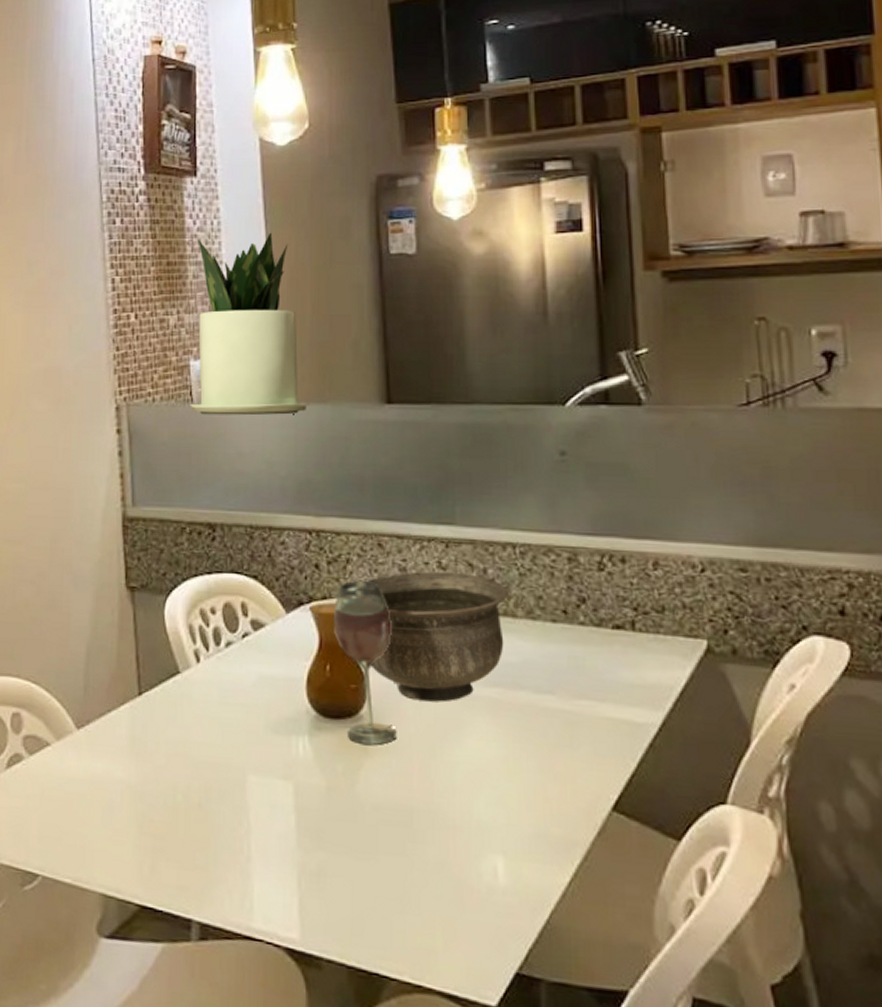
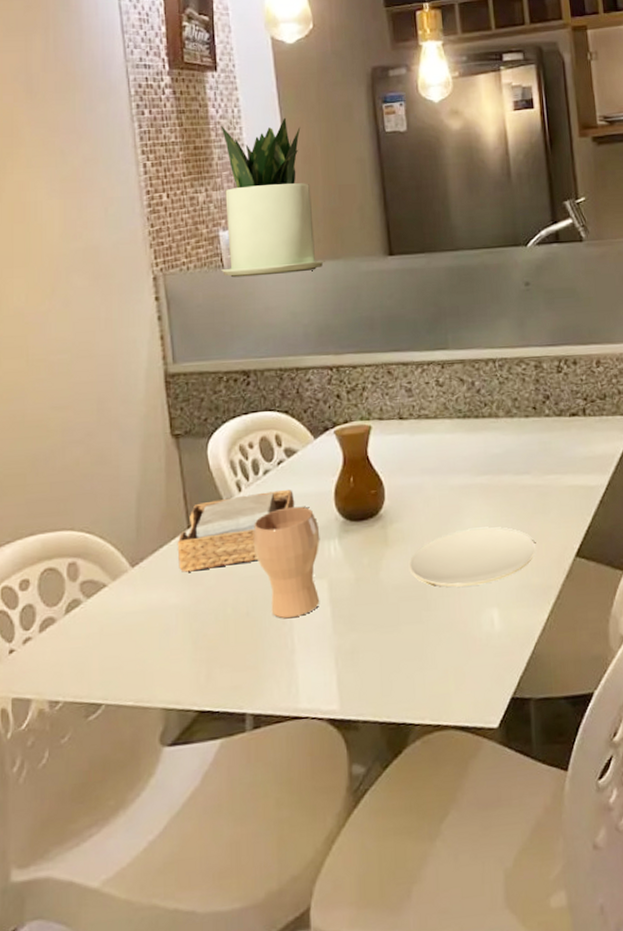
napkin holder: none [126,667,260,746] -> present [177,489,295,573]
cup: none [210,689,287,820] -> present [253,506,320,619]
wineglass: present [332,581,395,745] -> none [353,403,409,538]
bowl: present [367,571,510,703] -> none [380,387,493,496]
plate: none [392,751,559,823] -> present [409,527,537,588]

